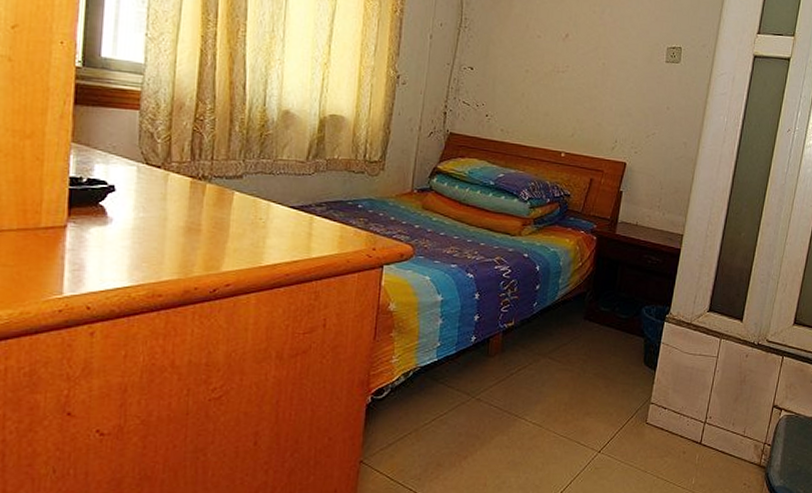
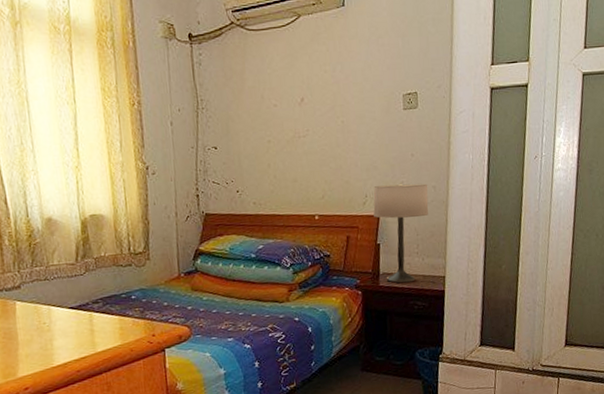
table lamp: none [621,132,679,236] -> present [373,183,429,284]

